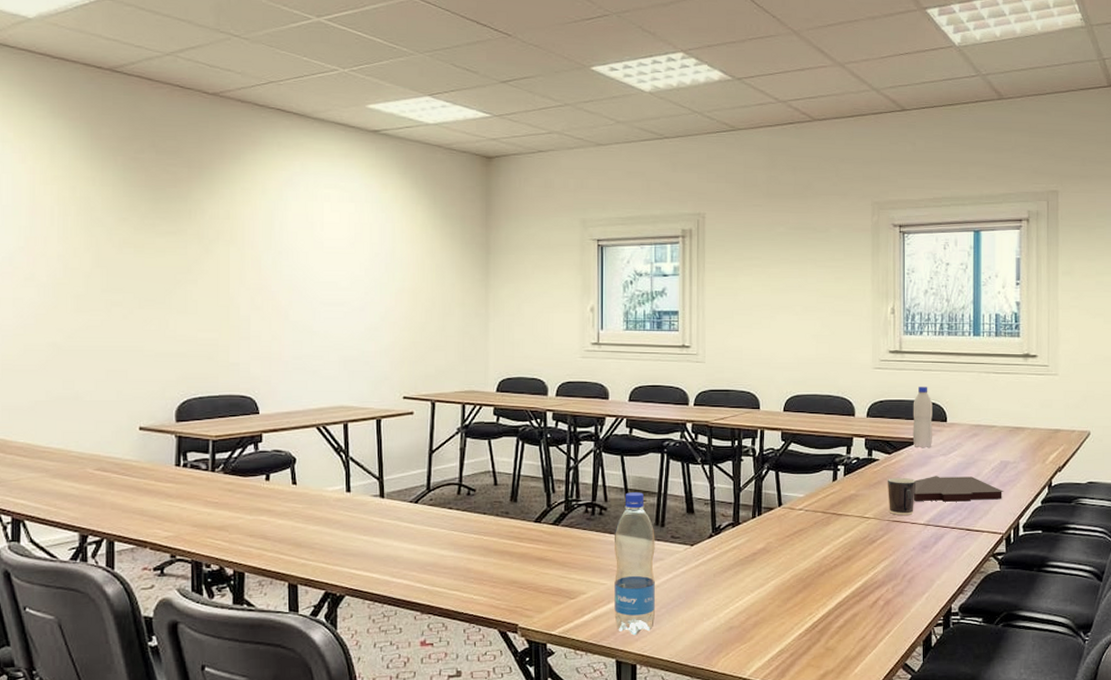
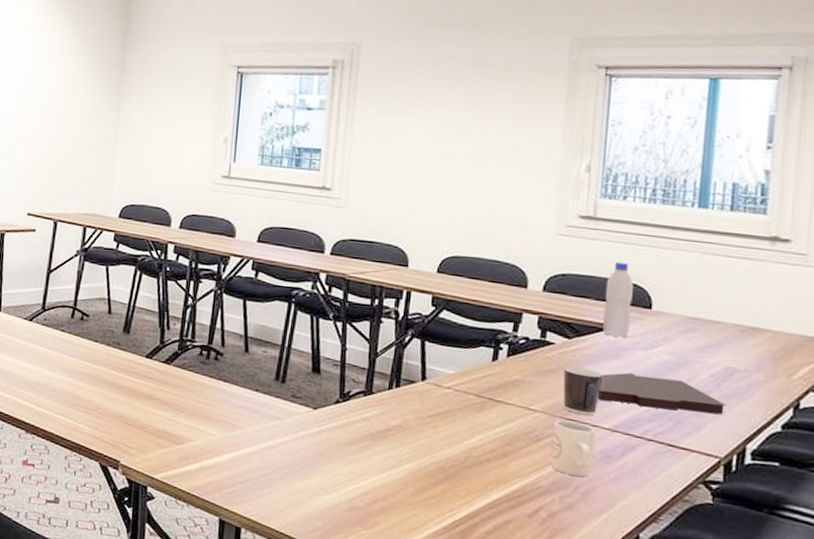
bottle: present [614,492,656,636] -> none [221,340,274,496]
mug: none [883,522,915,567] -> present [550,419,596,477]

